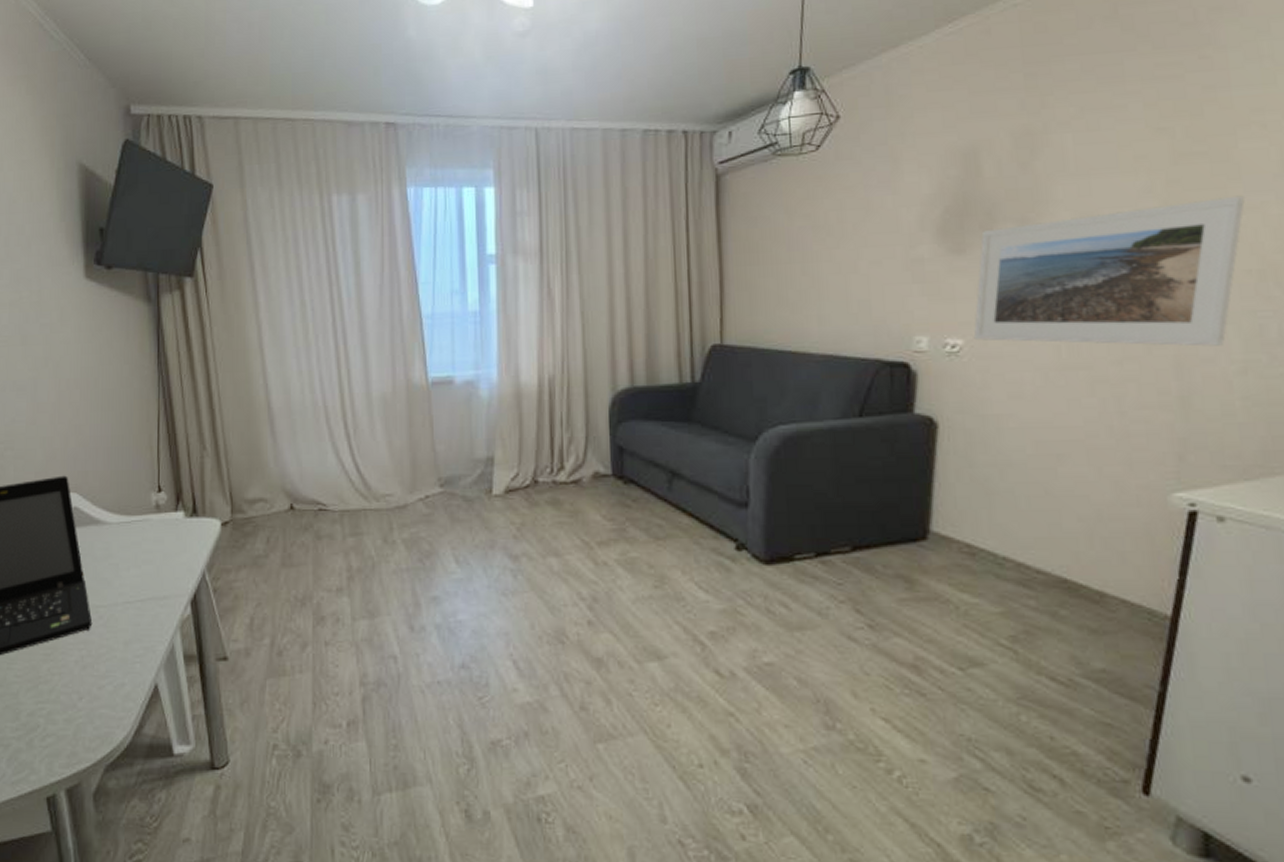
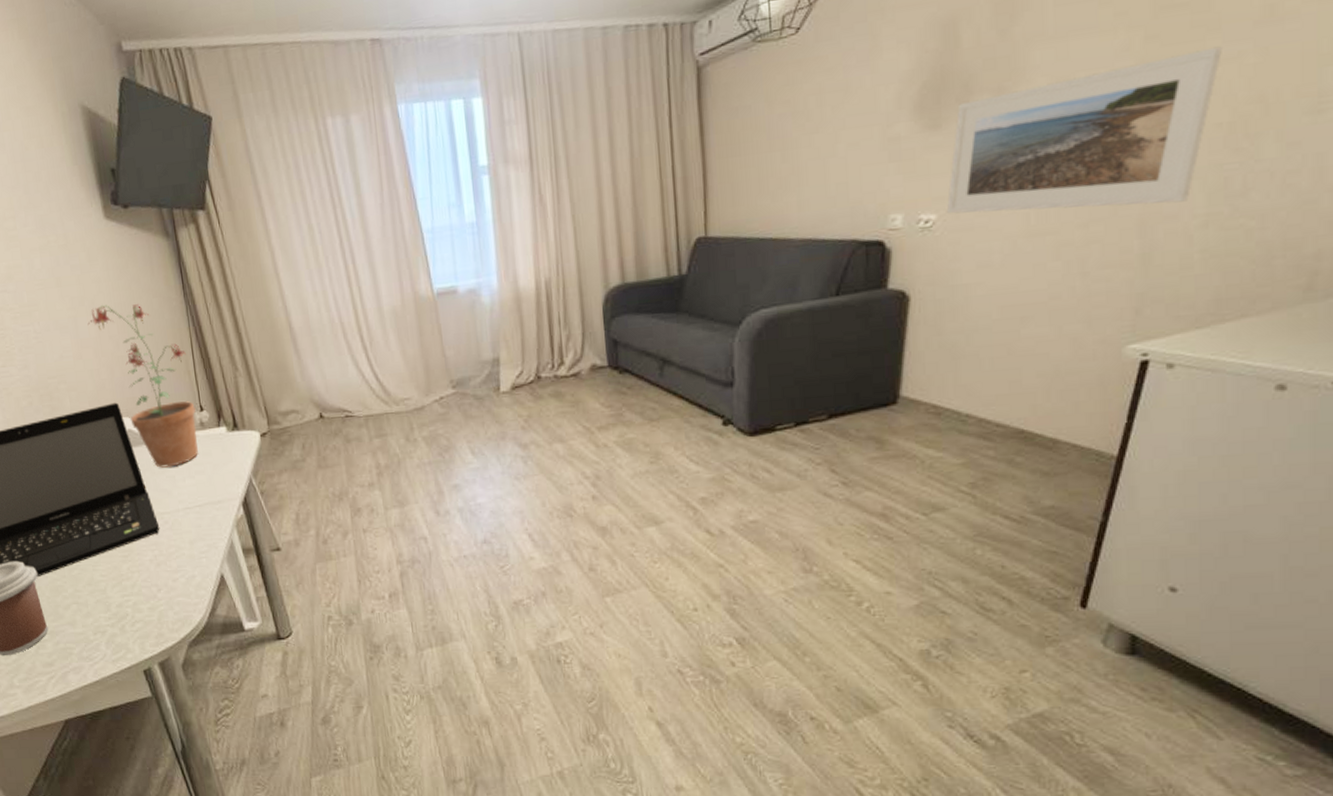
potted plant: none [48,368,153,553] -> present [87,304,198,468]

